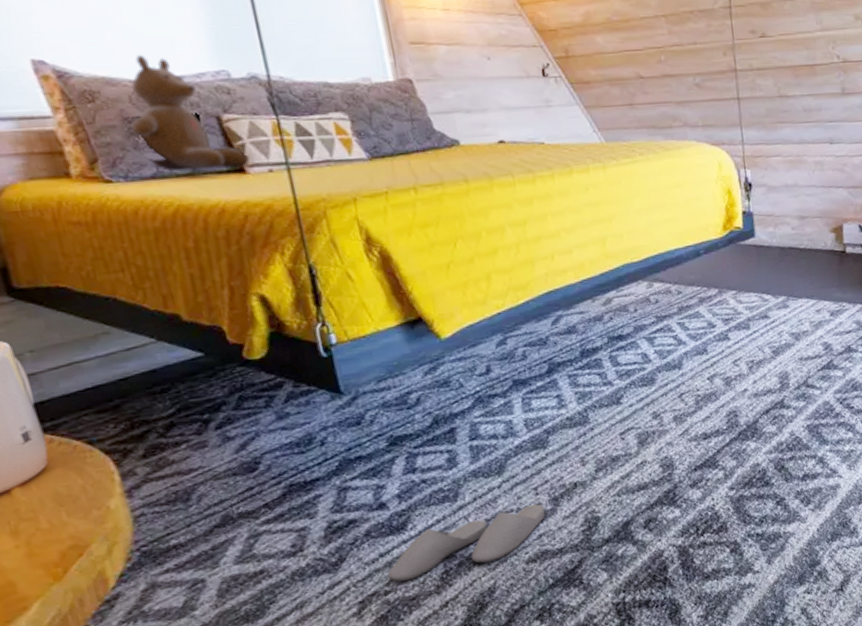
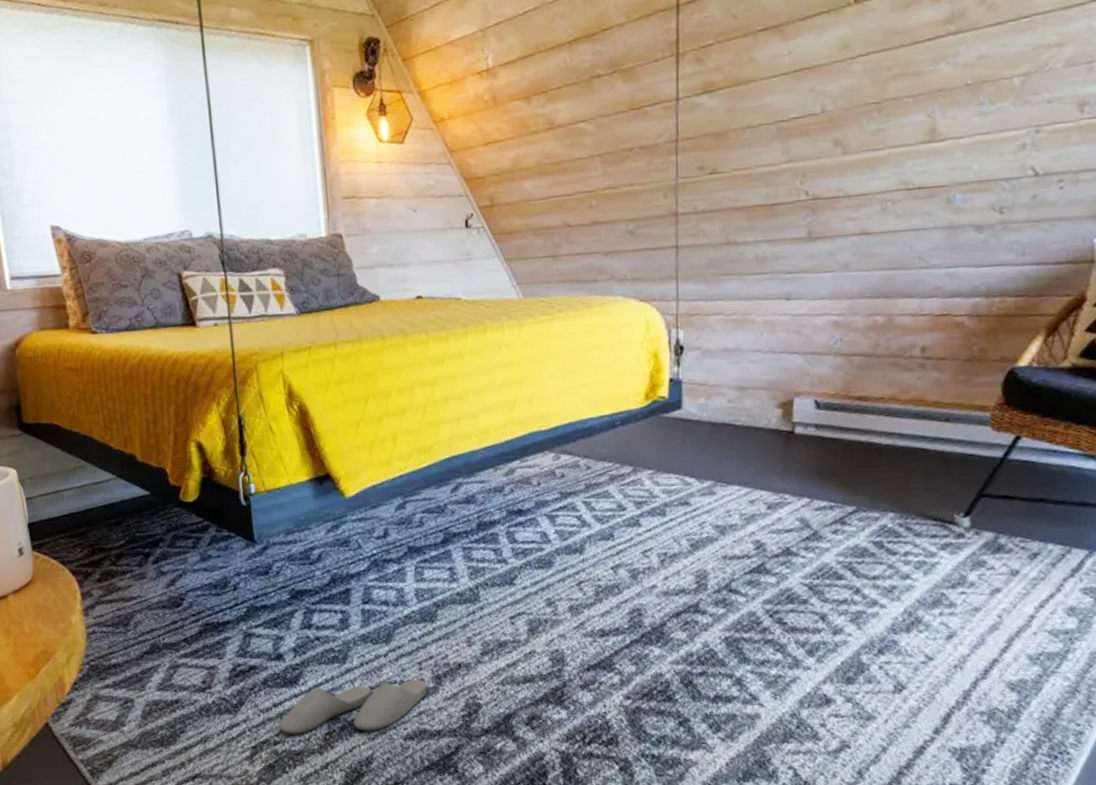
stuffed bear: present [131,54,251,172] -> none [115,218,201,325]

